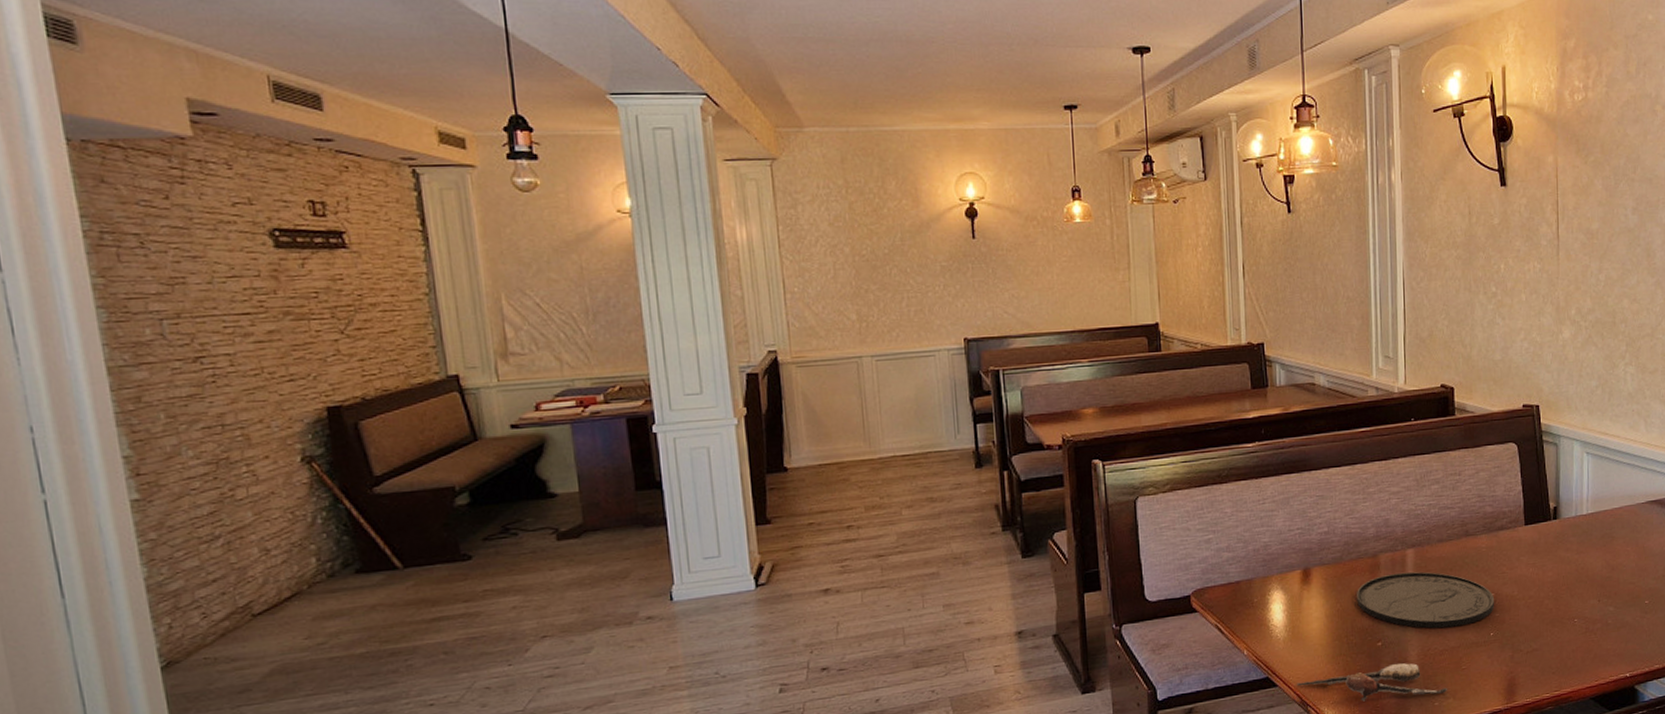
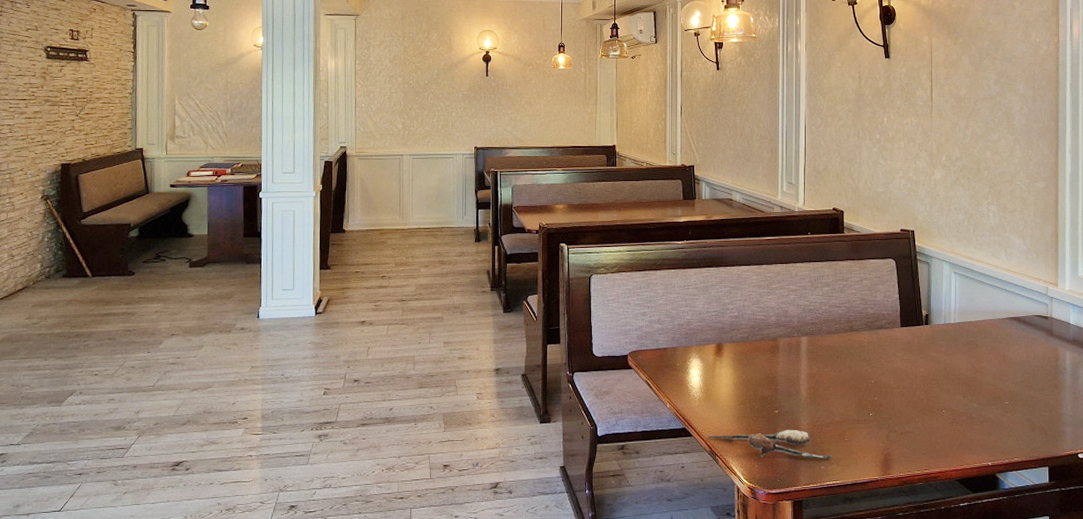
plate: present [1357,571,1494,629] -> none [759,355,873,405]

